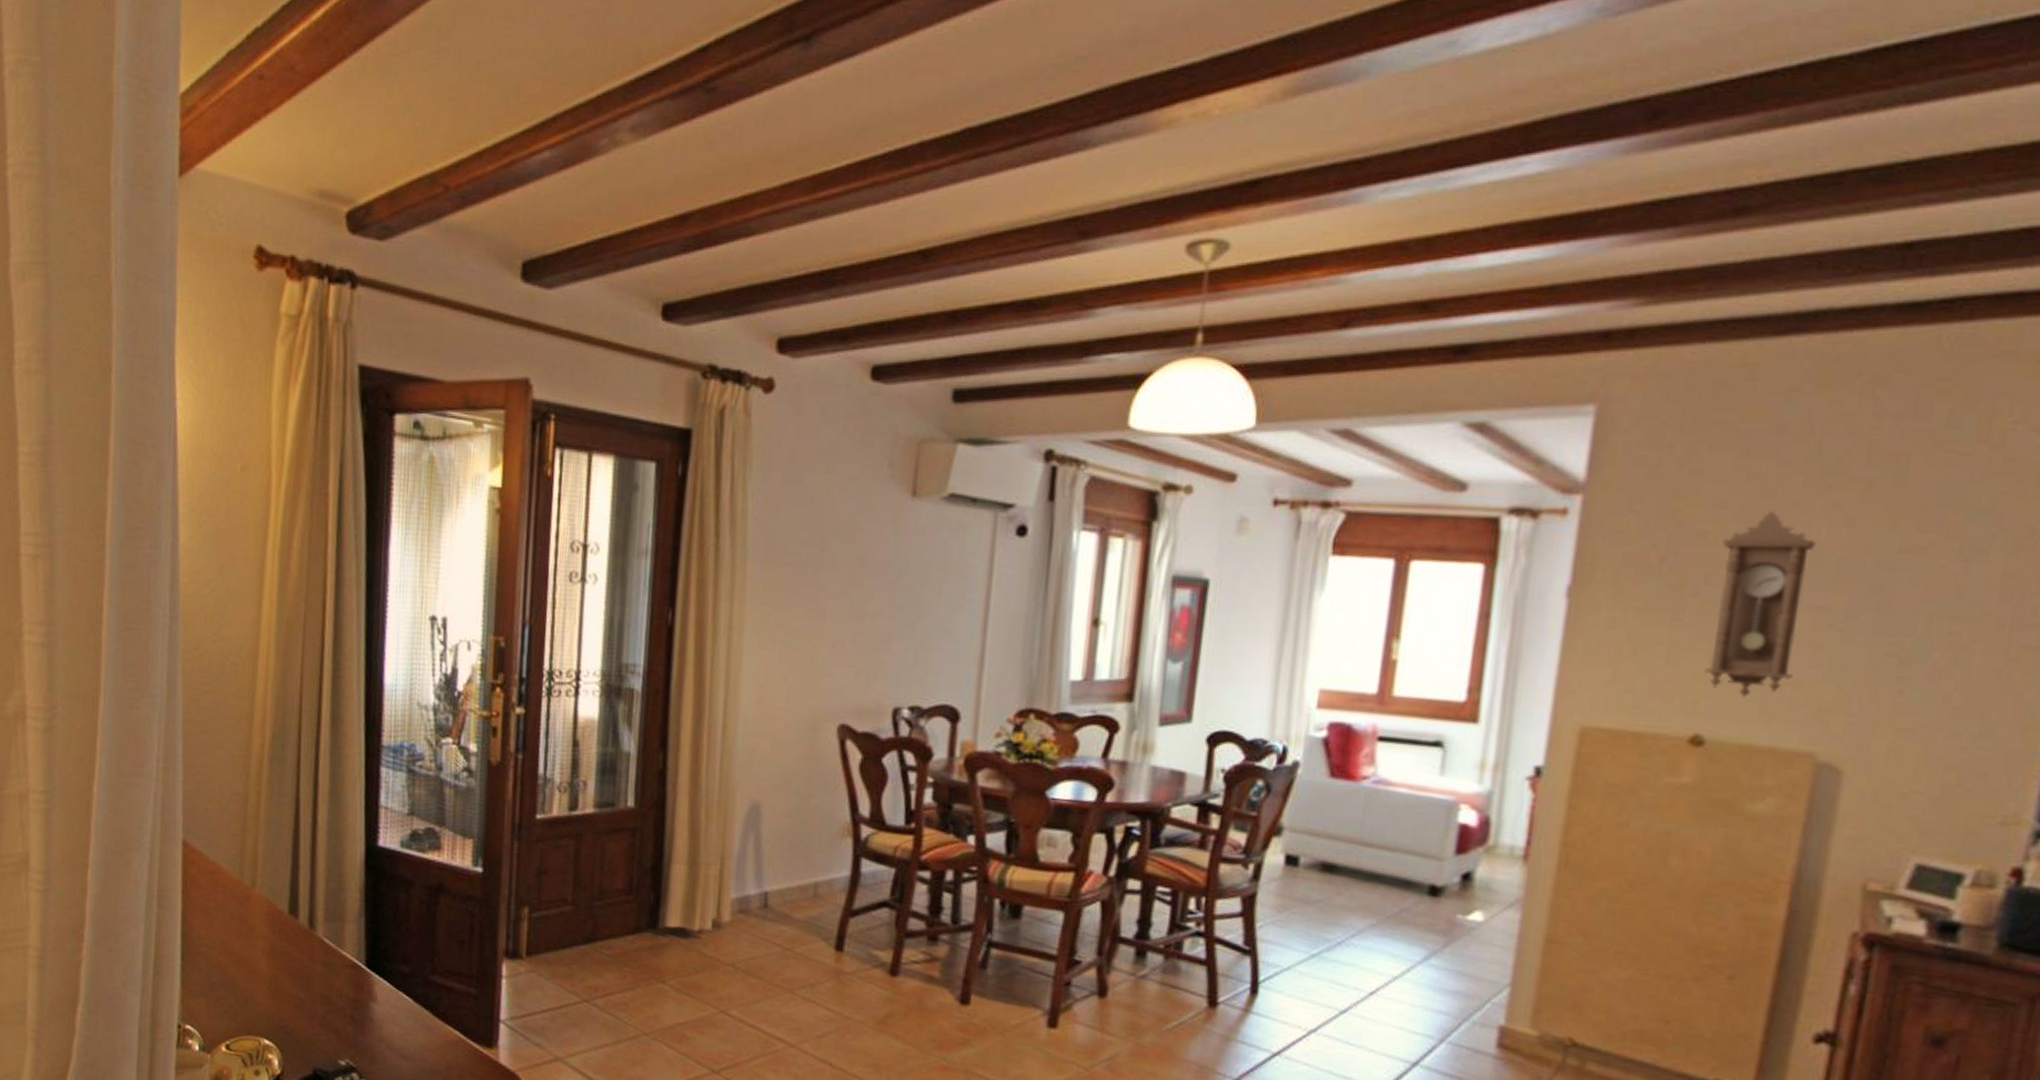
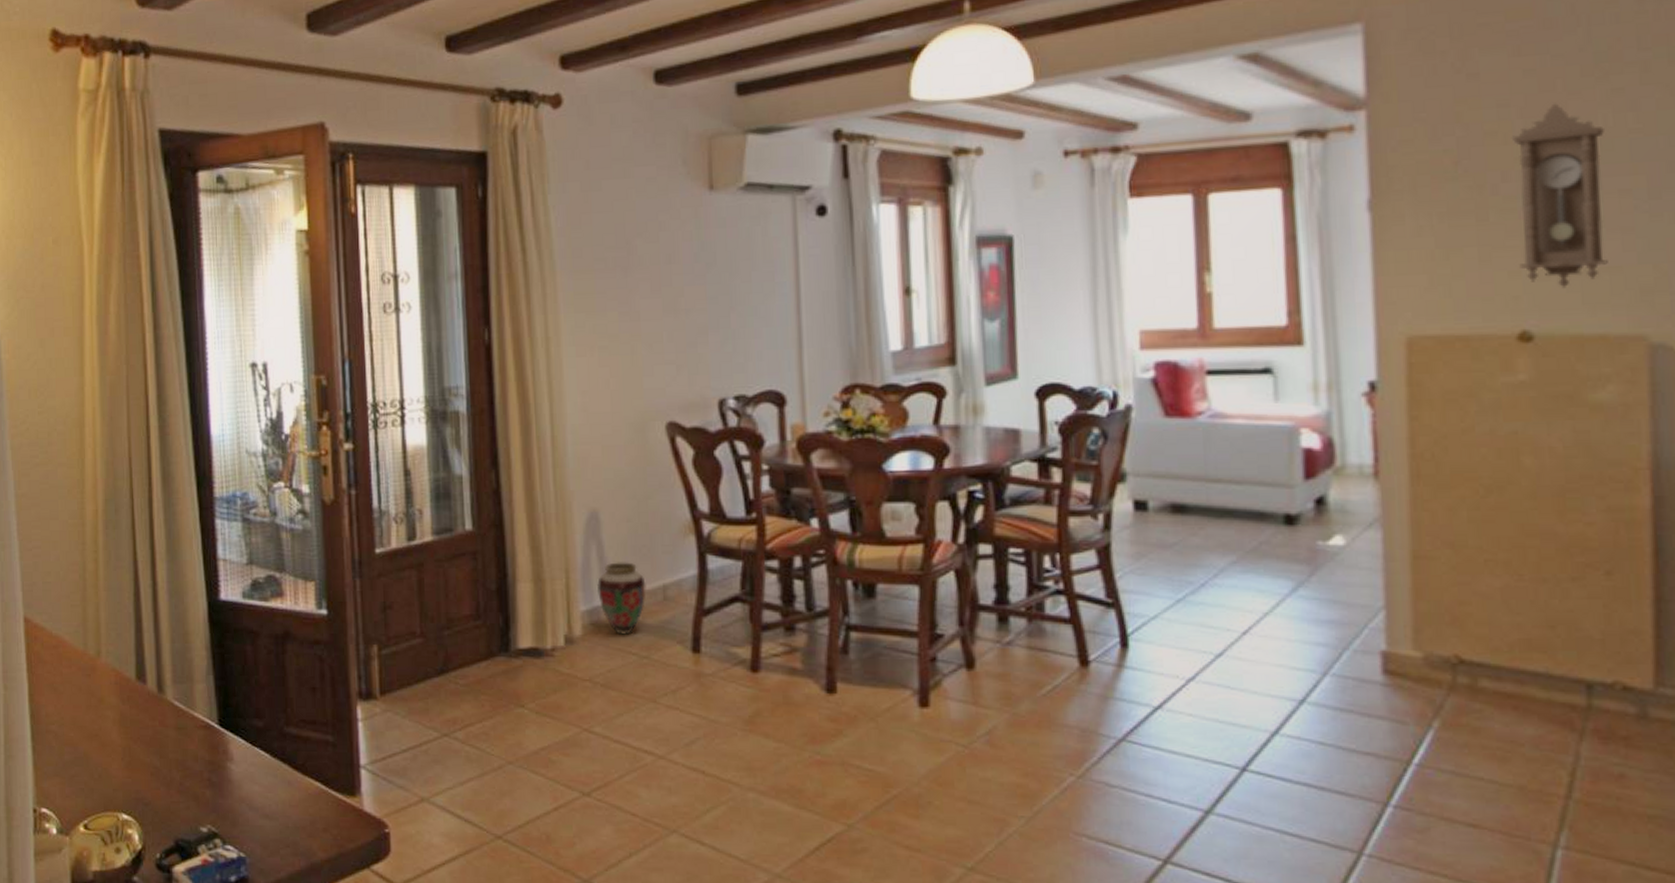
vase: none [750,855,799,926] -> present [597,562,646,635]

